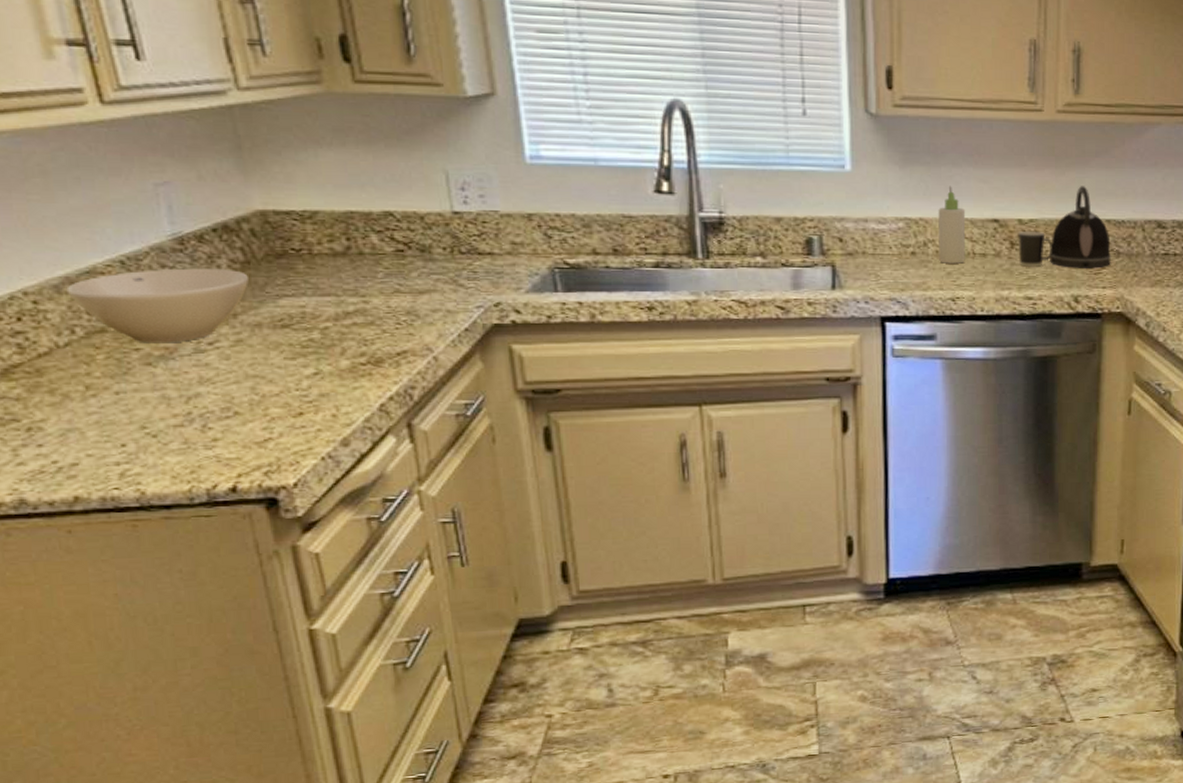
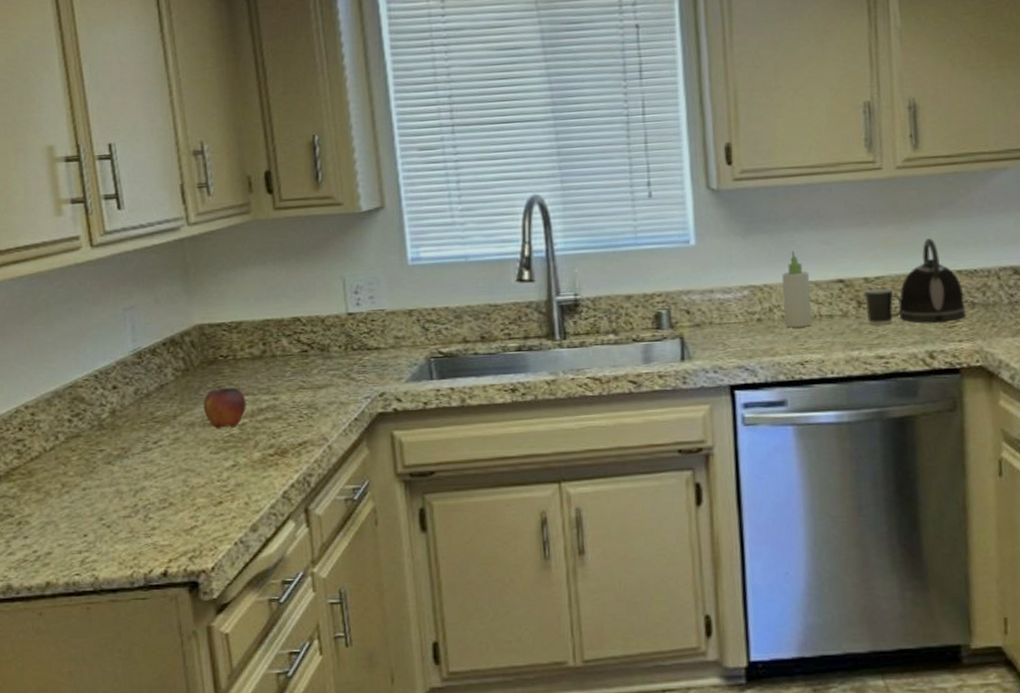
bowl: present [66,268,250,344] -> none [55,376,188,445]
fruit: none [271,283,328,331] -> present [203,386,246,429]

